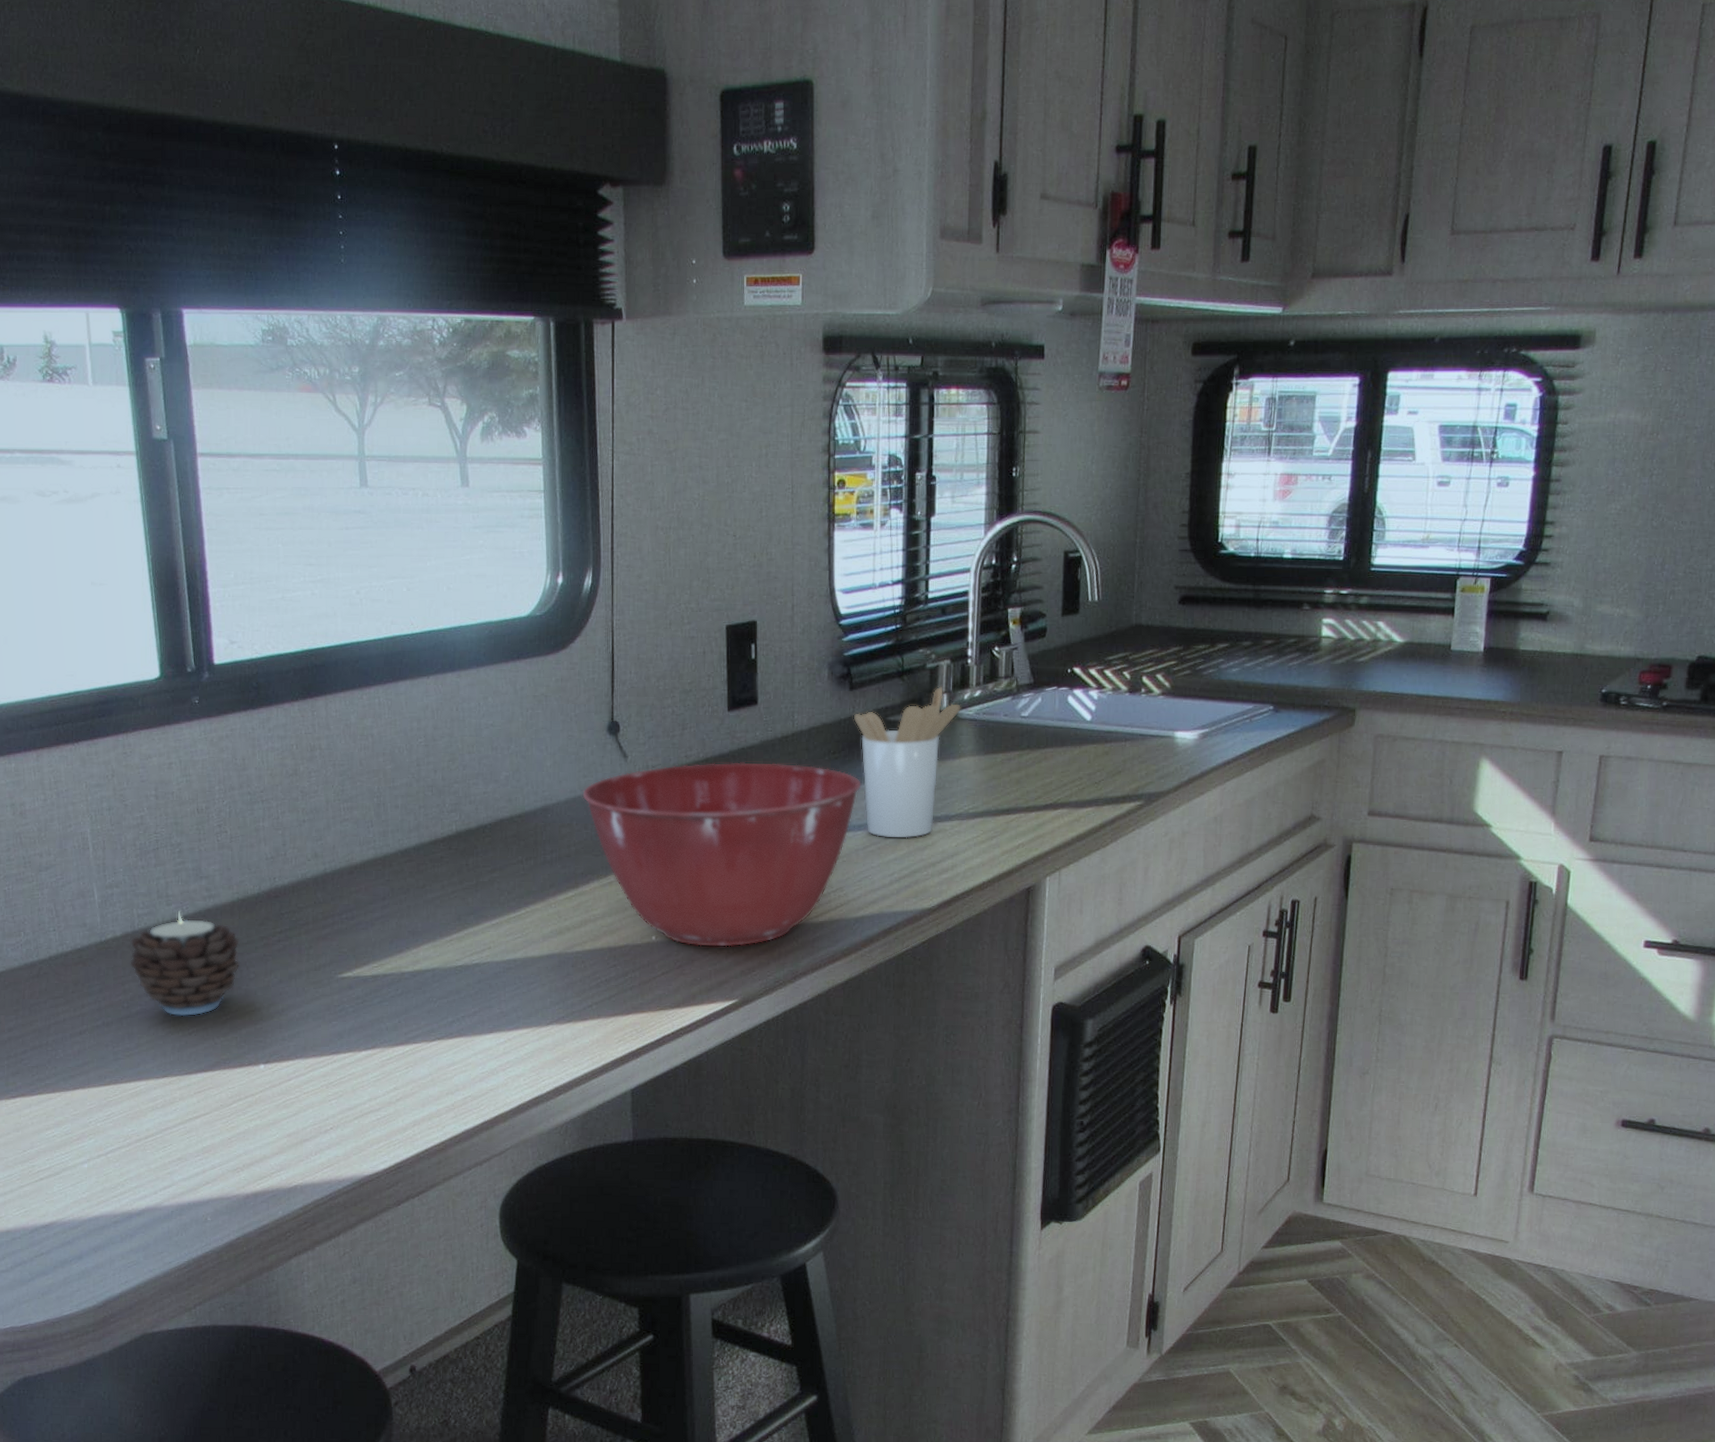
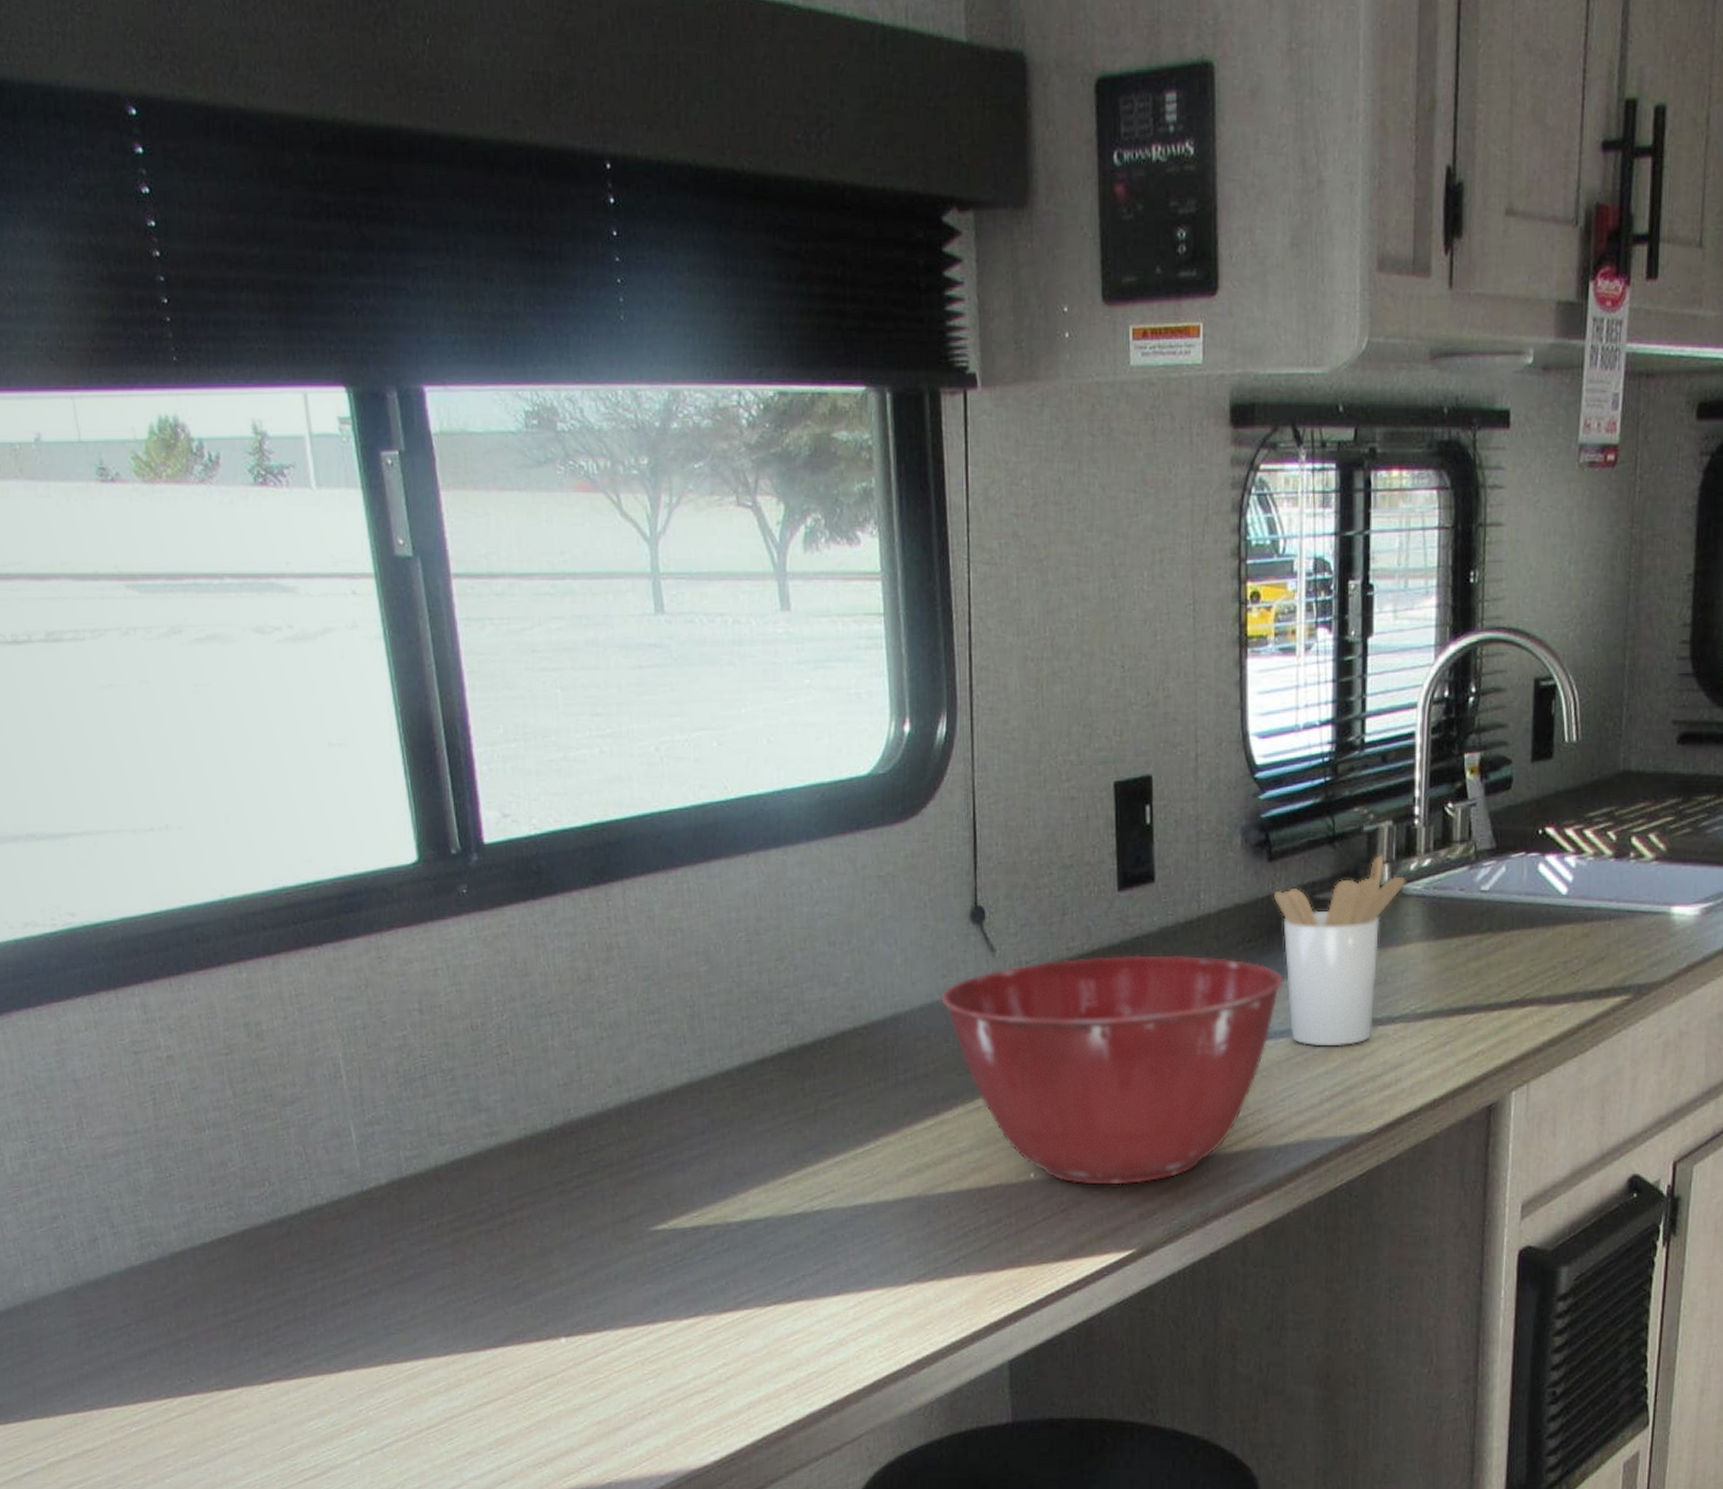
candle: present [130,911,240,1016] -> none [398,1152,532,1280]

